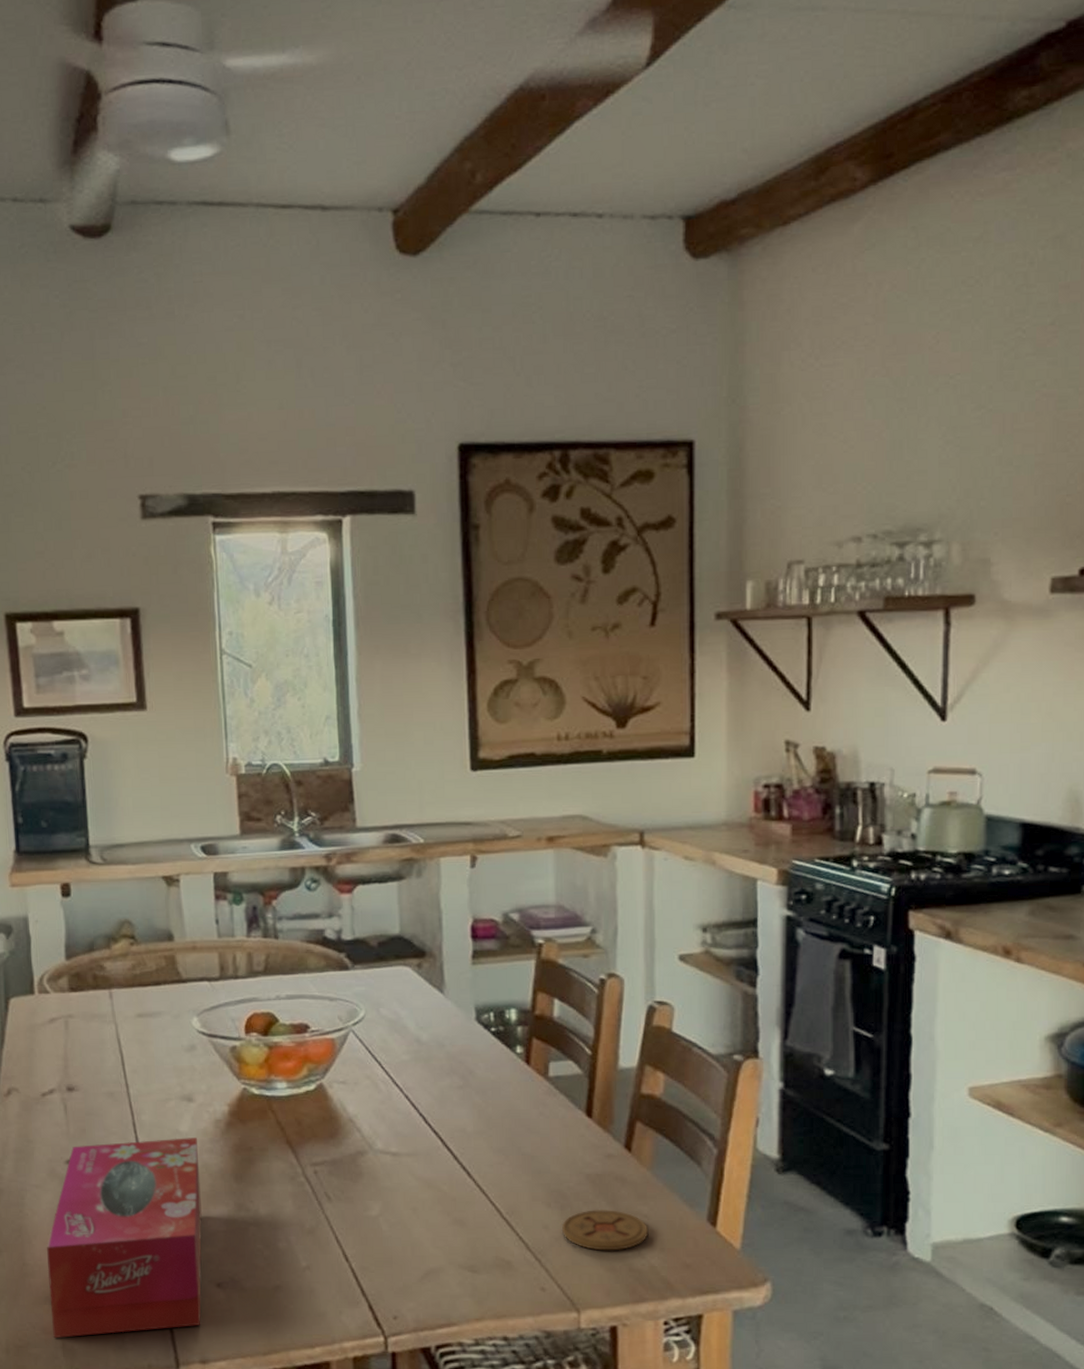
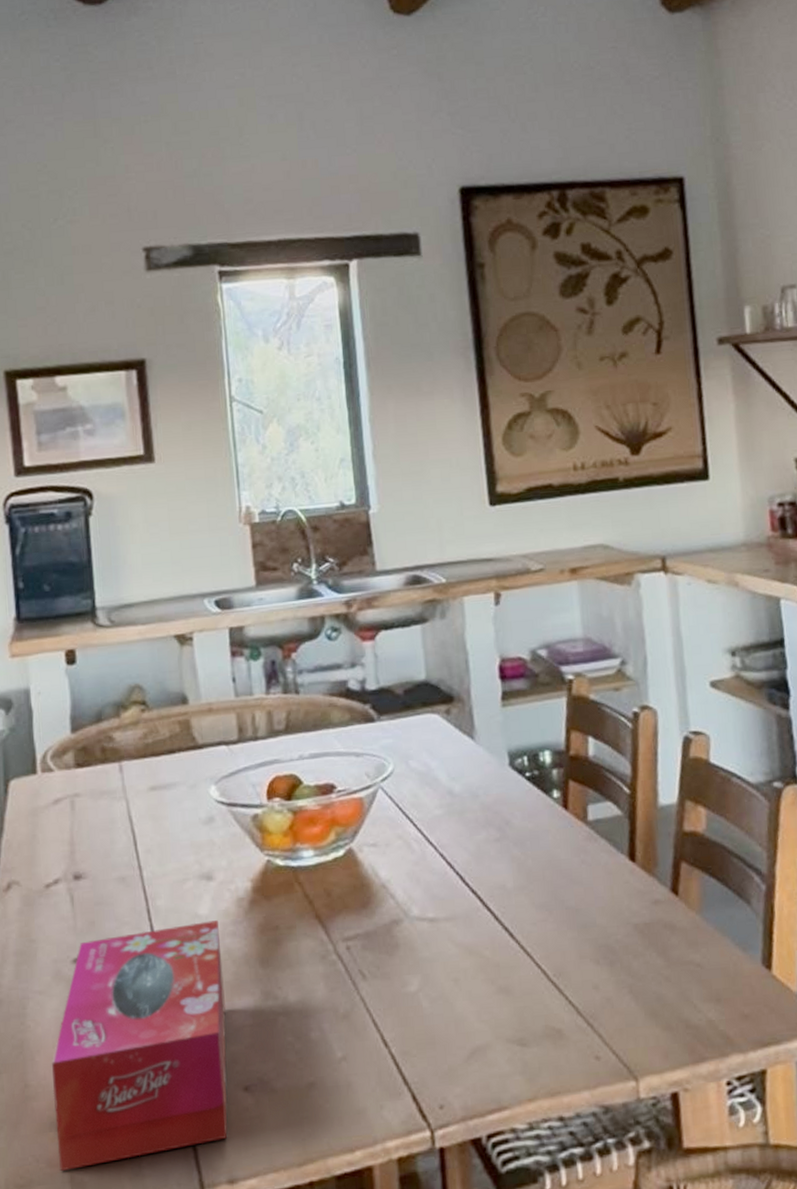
coaster: present [562,1210,648,1251] -> none [613,961,702,1009]

